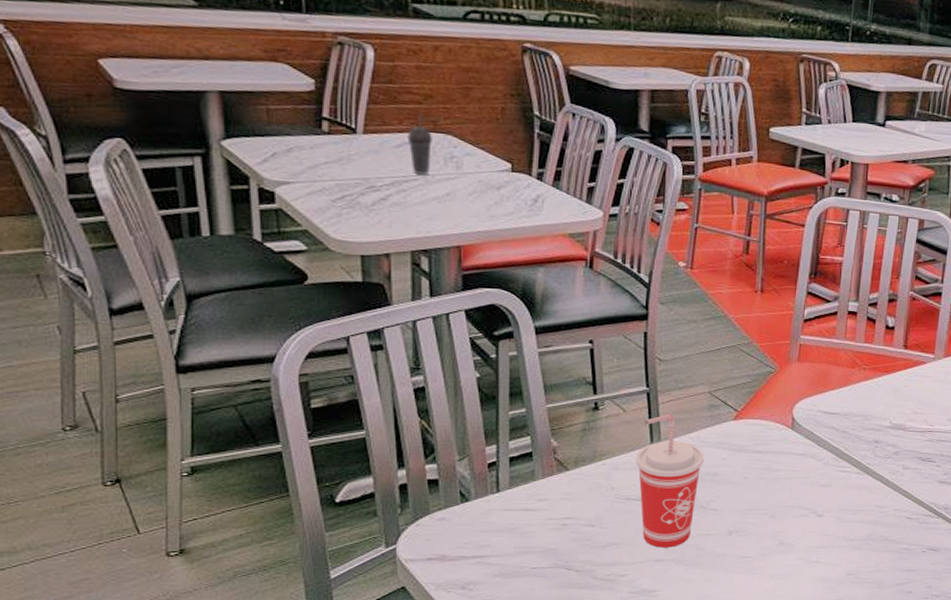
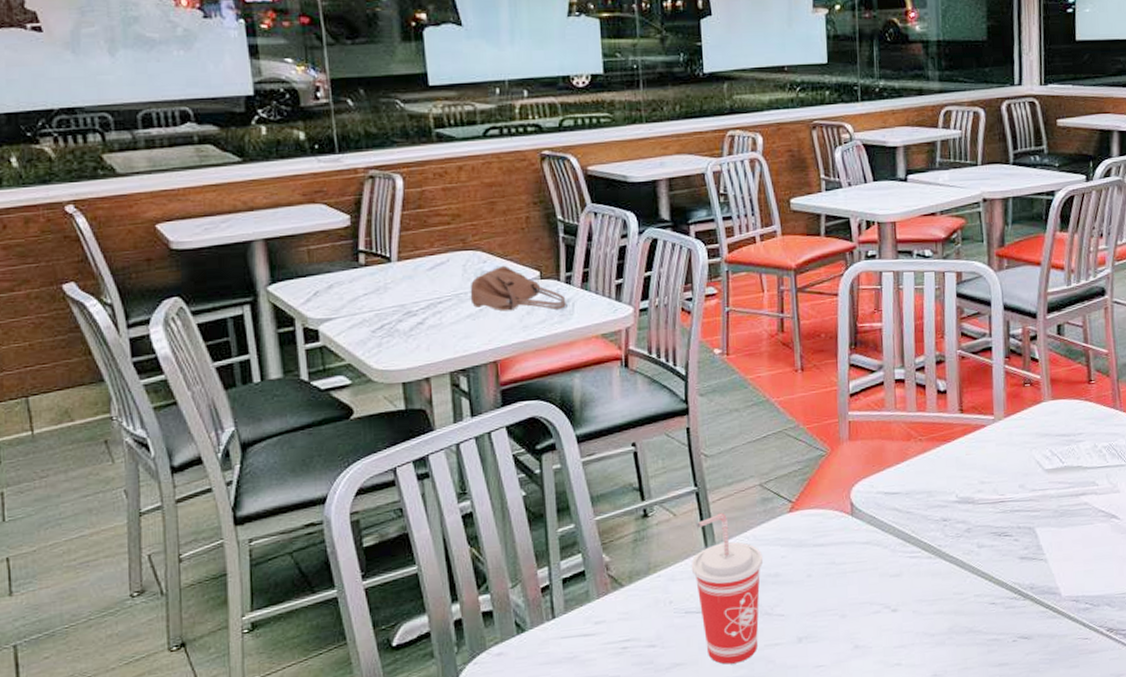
beverage cup: present [407,113,432,175] -> none [439,233,463,294]
handbag: none [437,153,536,204] -> present [470,265,566,311]

